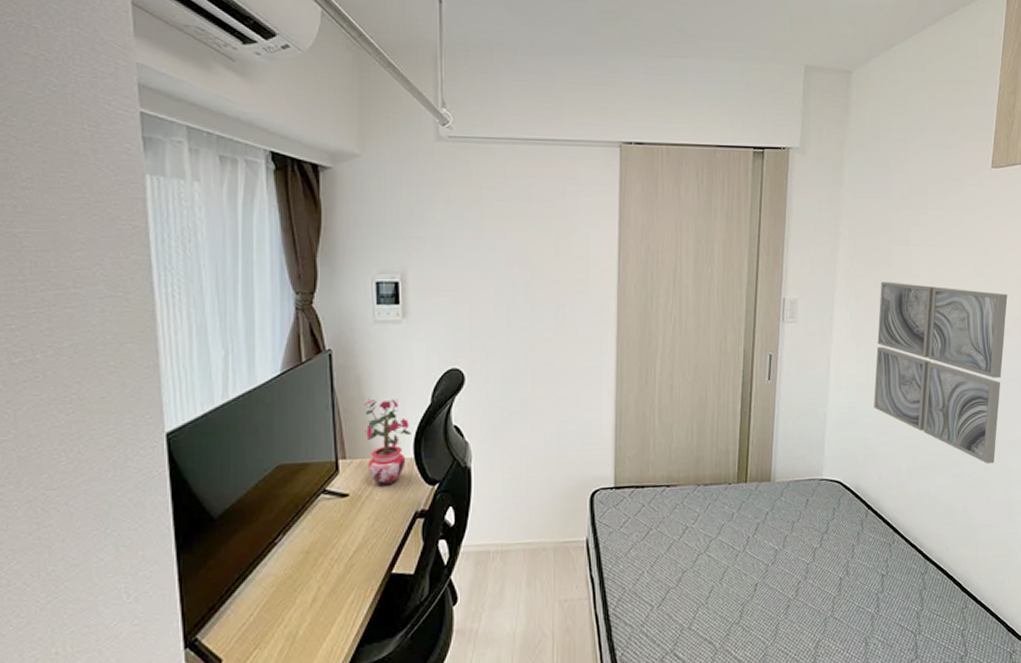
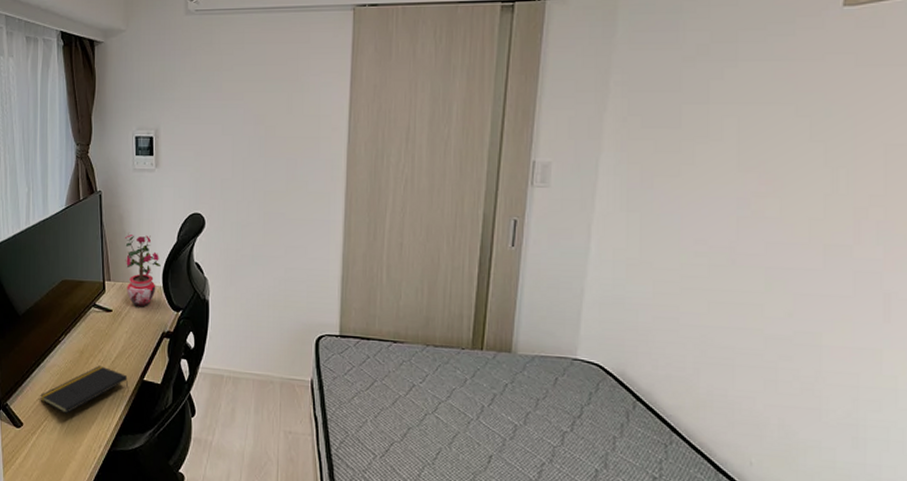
notepad: none [247,565,373,635] -> present [40,365,129,414]
wall art: present [874,282,1008,464] -> none [649,145,863,374]

